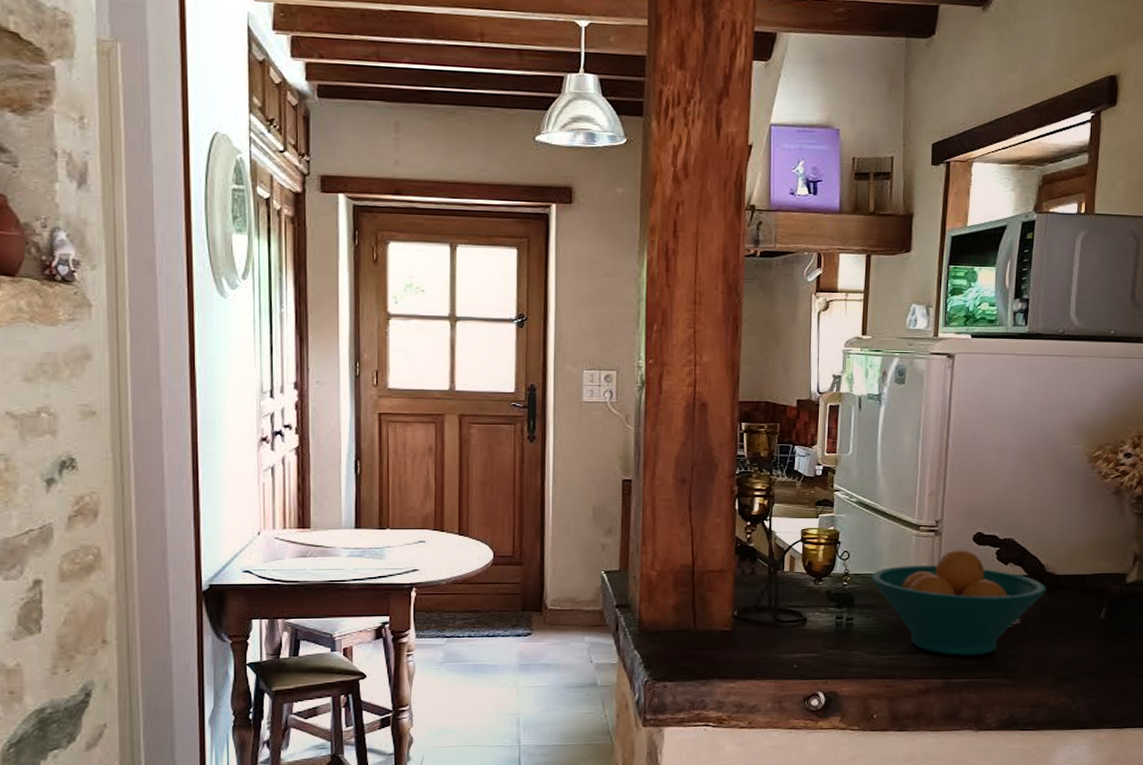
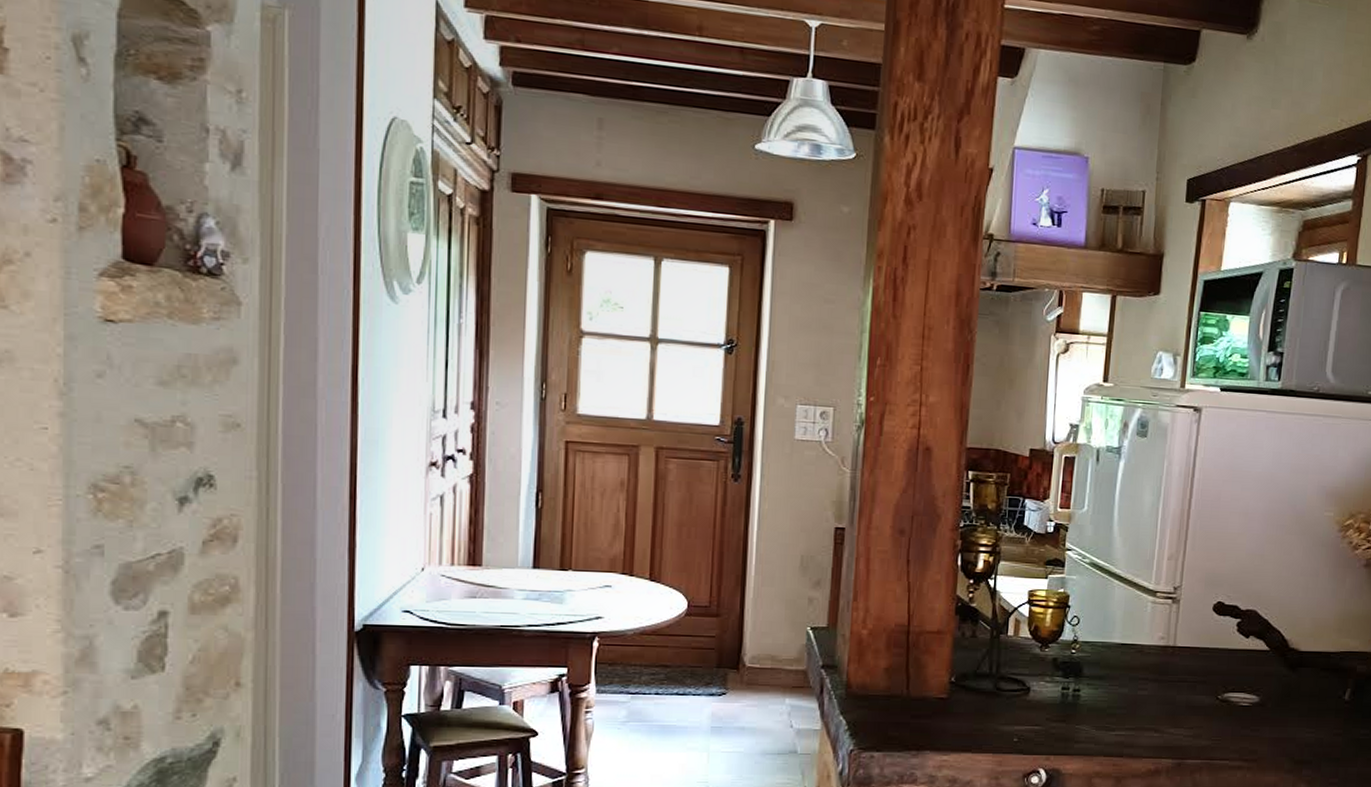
fruit bowl: present [871,549,1047,656] -> none [1101,619,1289,735]

